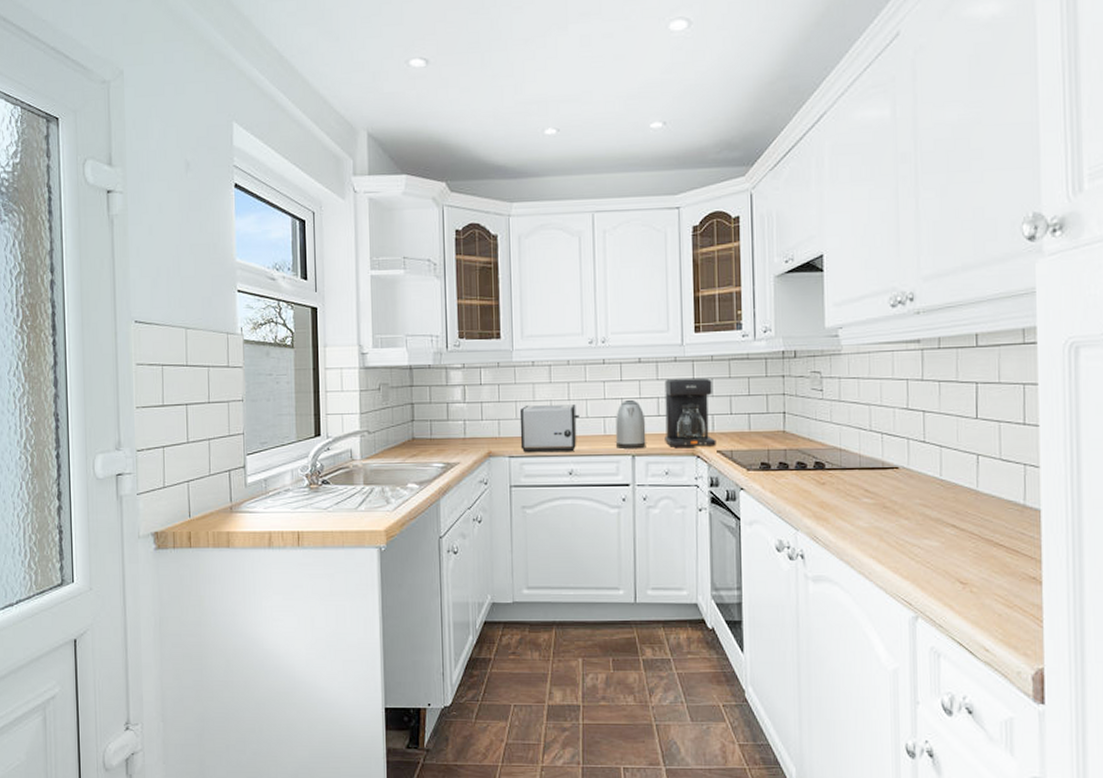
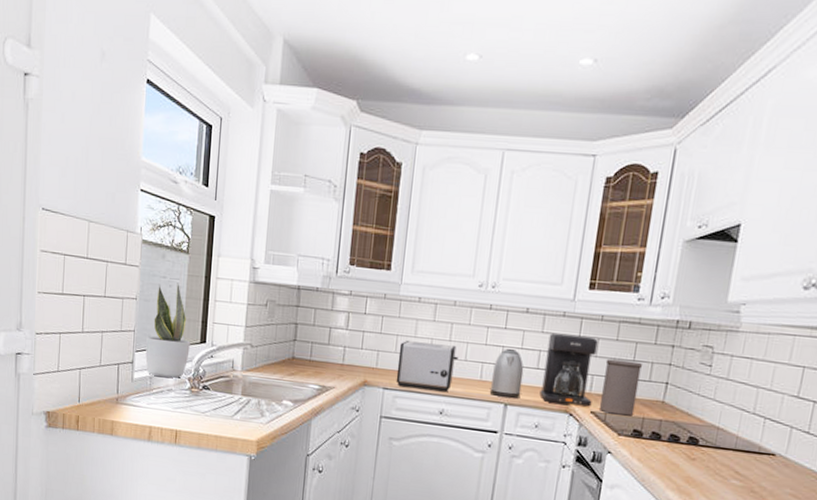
potted plant: none [257,378,304,478] -> present [145,283,190,378]
canister: none [722,396,759,450] -> present [600,359,642,416]

